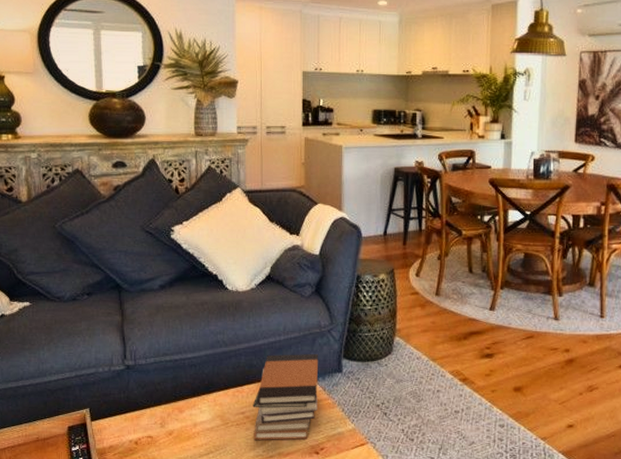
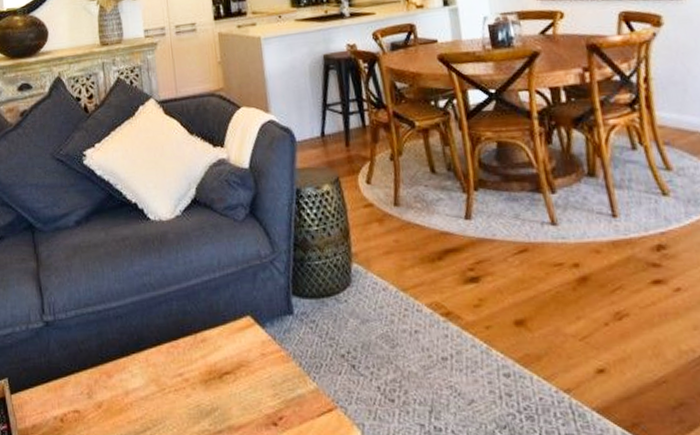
book stack: present [252,353,319,440] -> none [191,291,269,410]

